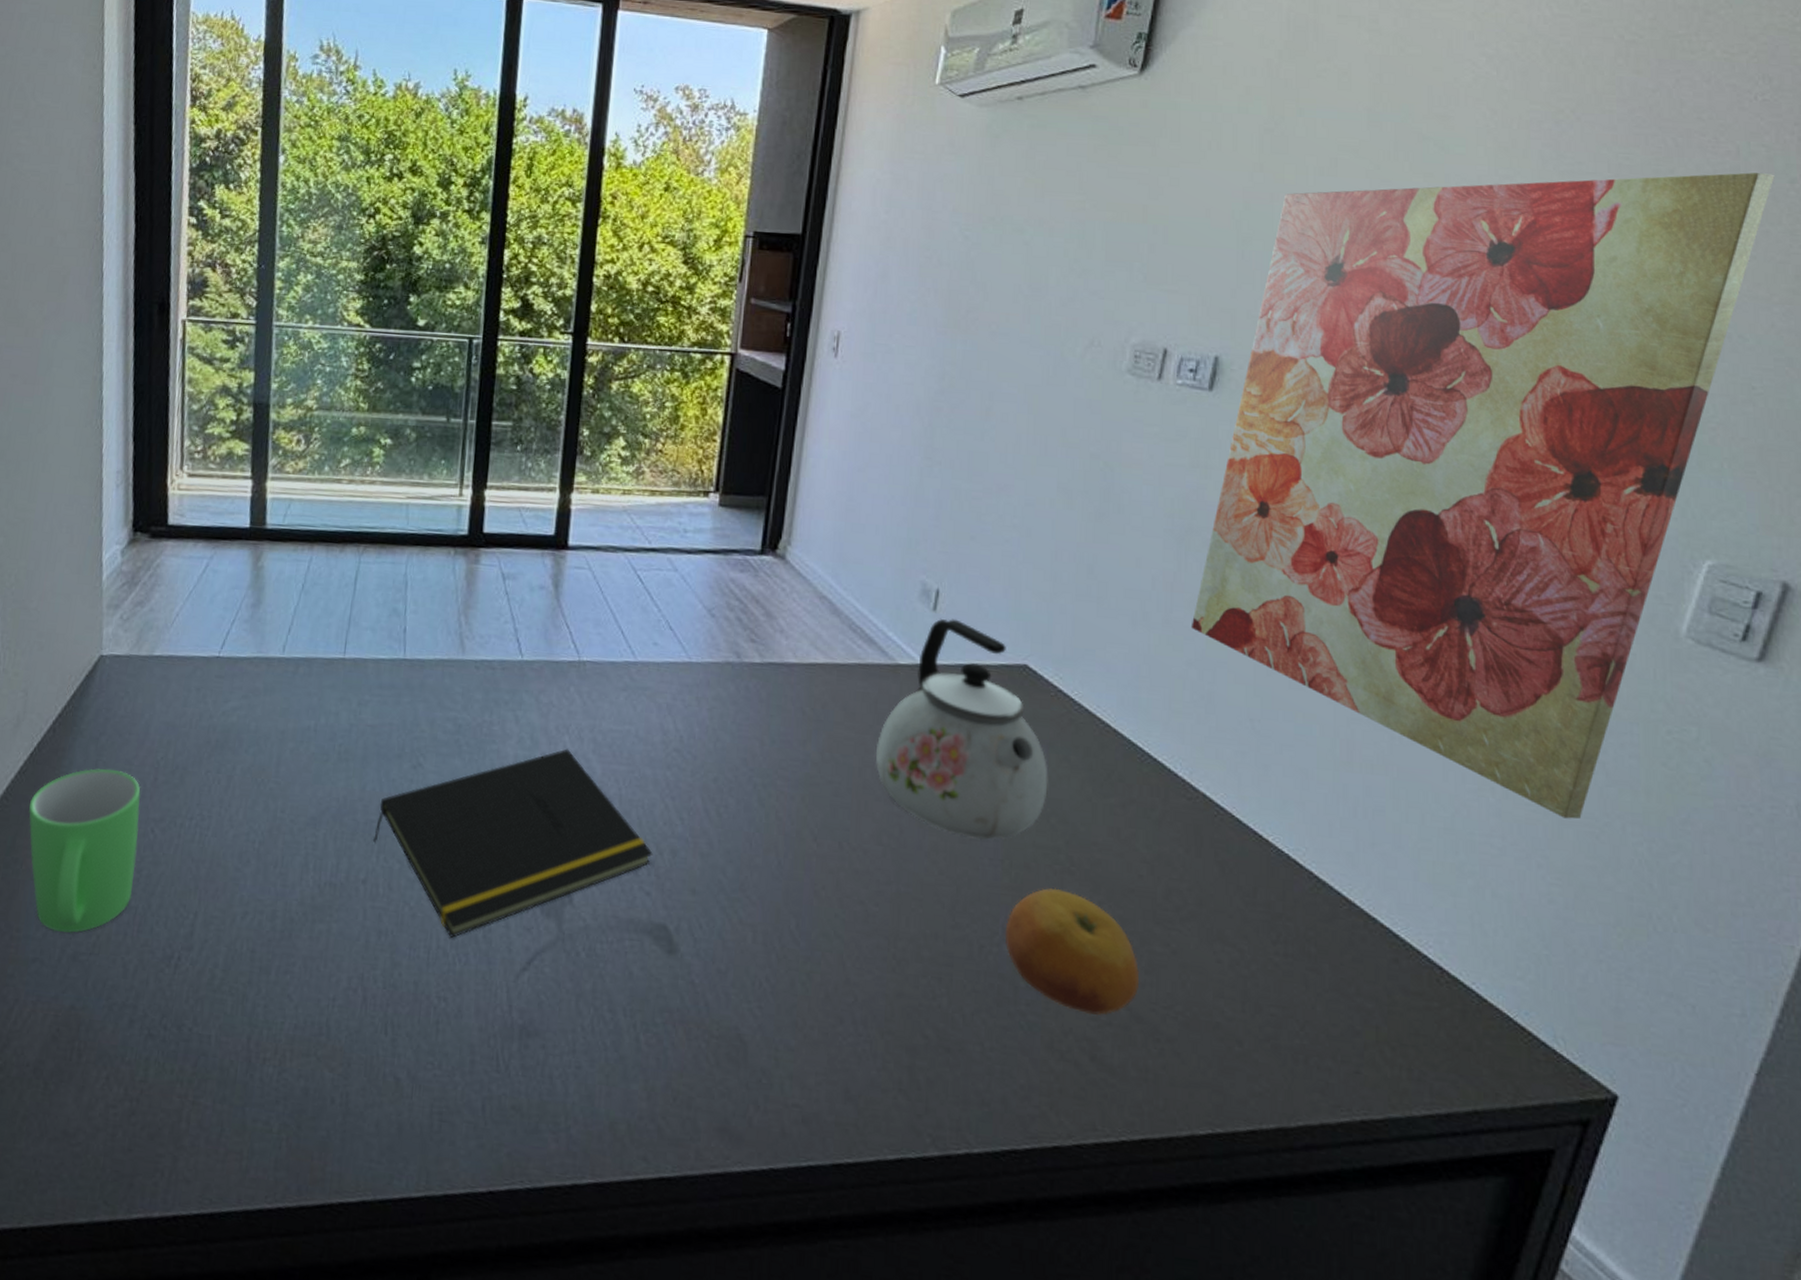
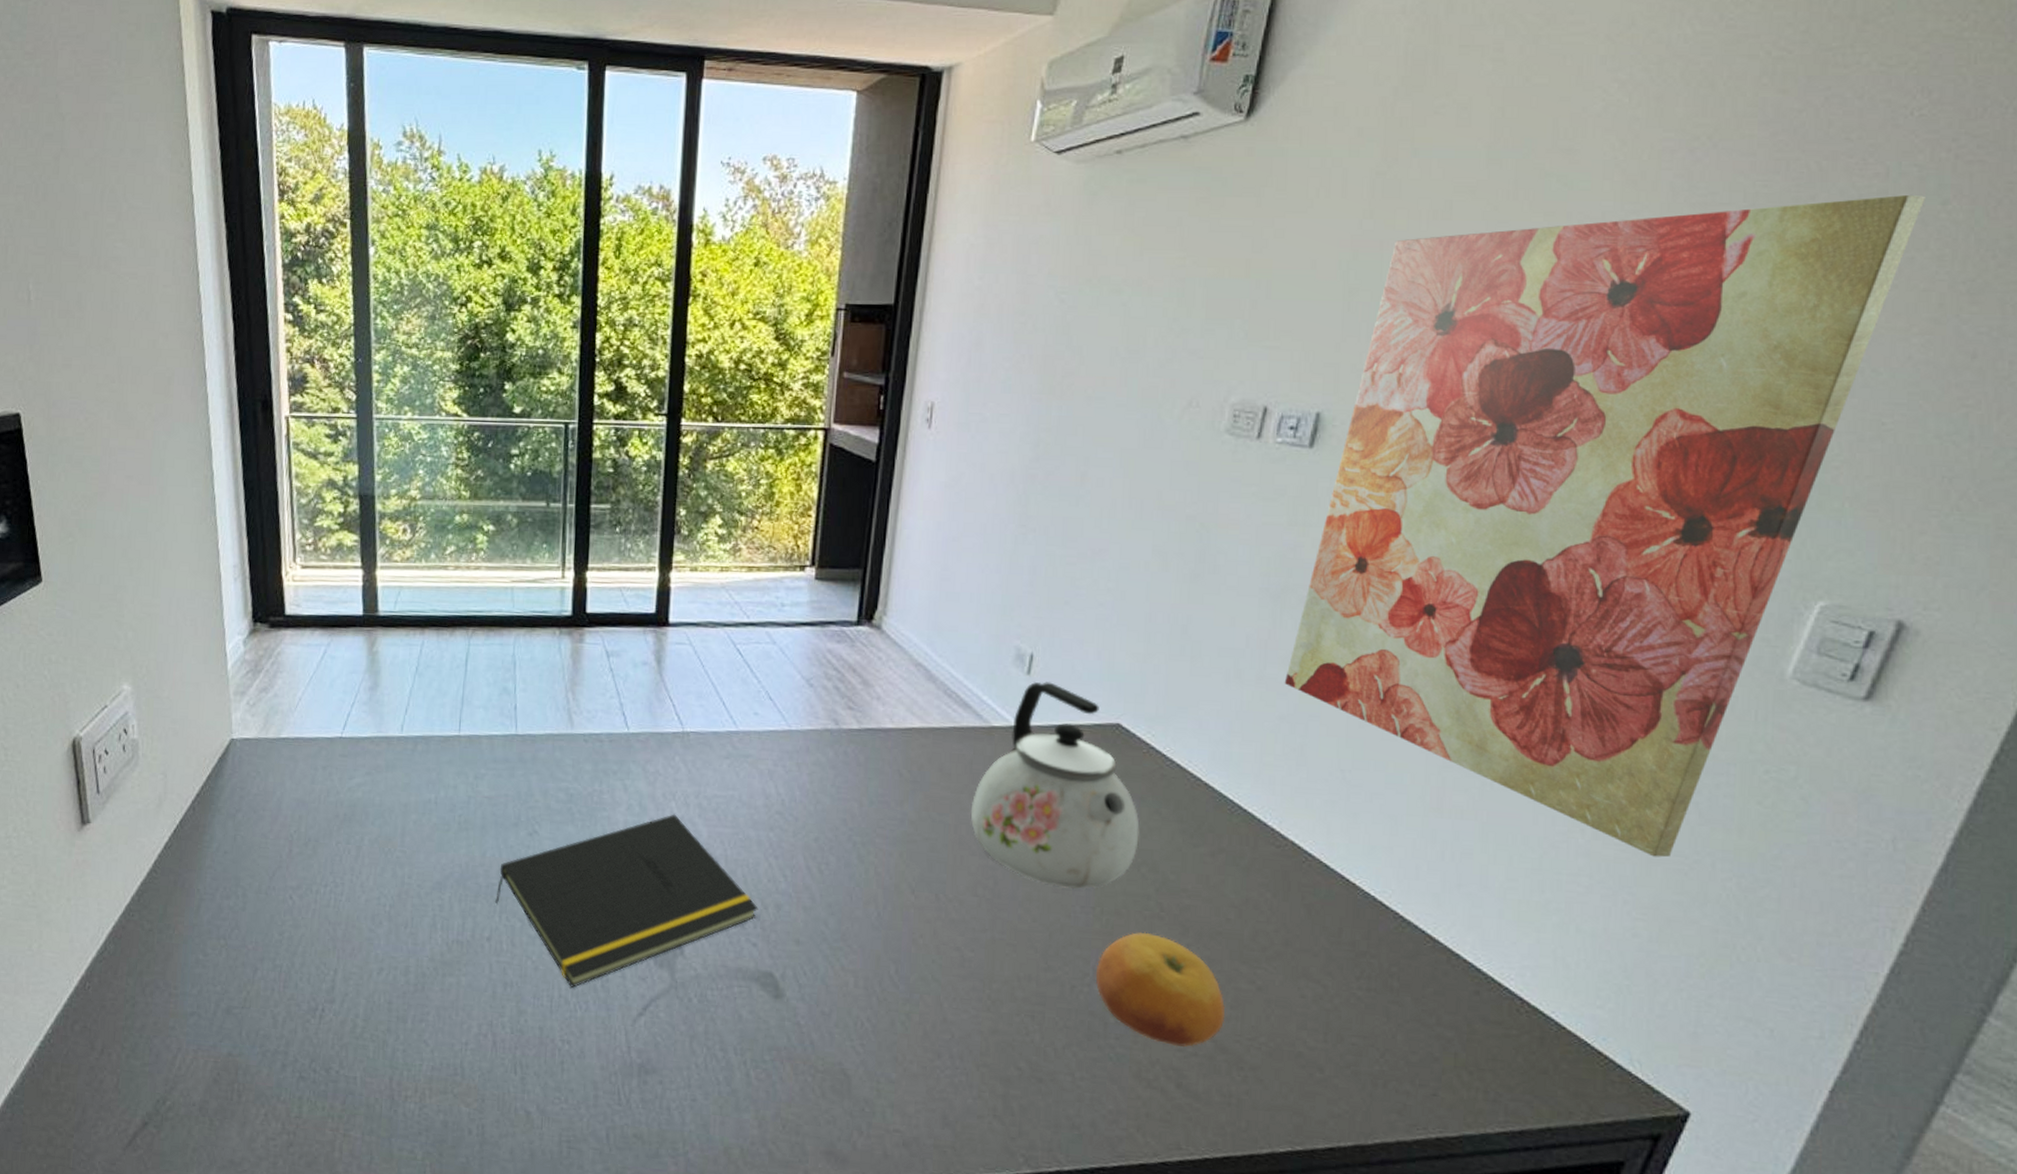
mug: present [28,768,141,933] -> none [176,842,278,990]

